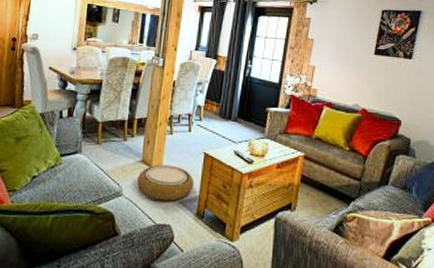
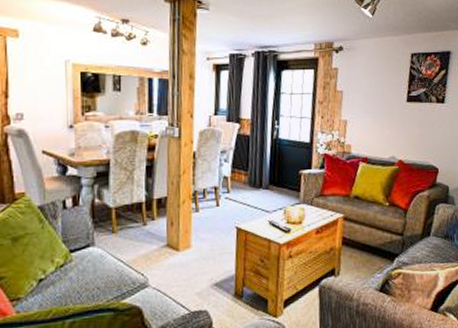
woven basket: present [137,164,194,201] -> none [164,245,229,286]

